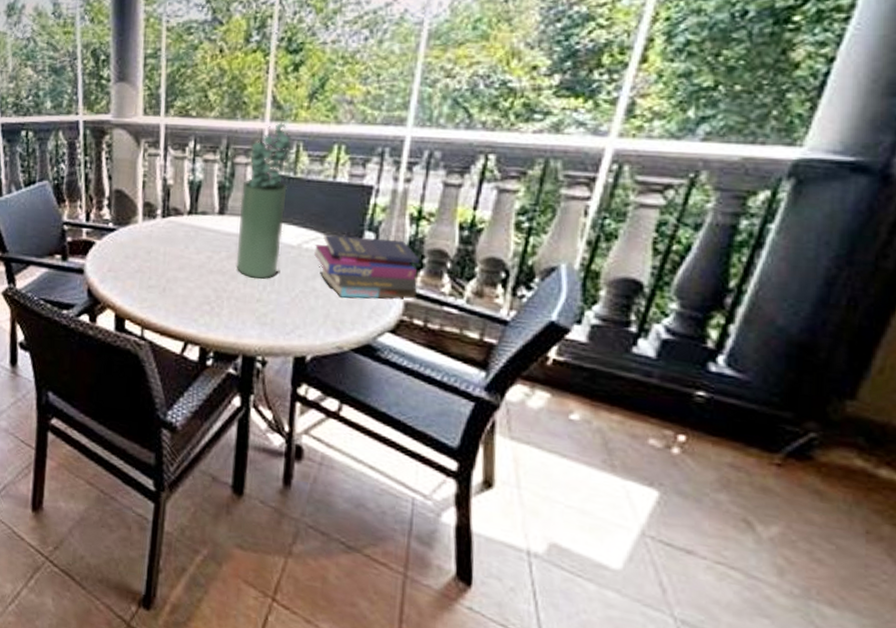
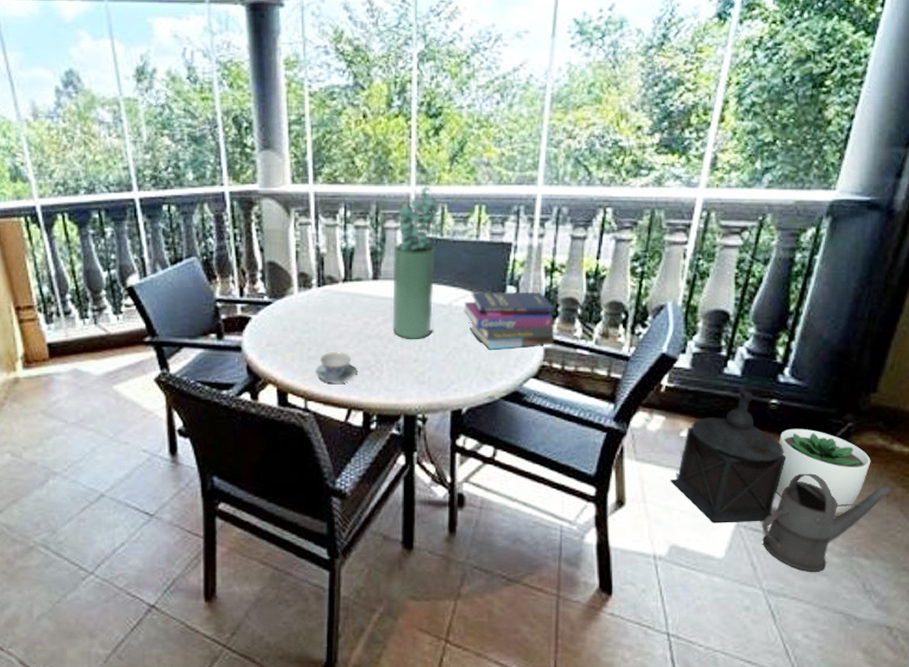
teacup: none [154,283,196,316] -> present [316,352,356,383]
lantern: none [553,375,716,536] -> present [670,390,787,524]
watering can: none [677,485,874,611] -> present [762,473,891,572]
planter: none [699,429,844,547] -> present [776,428,871,516]

